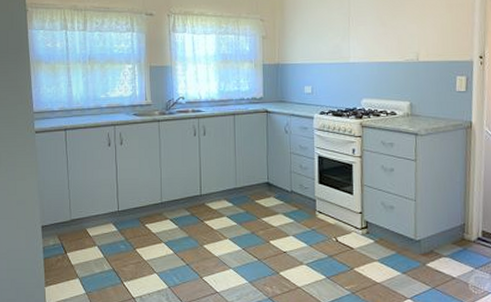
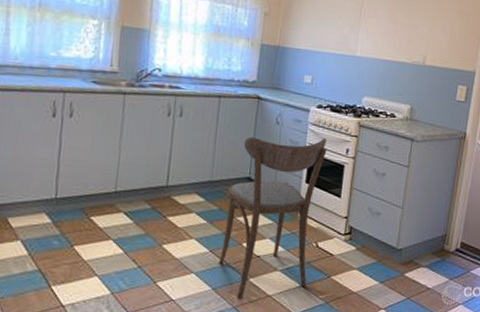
dining chair: none [251,140,334,291] -> present [218,137,327,300]

